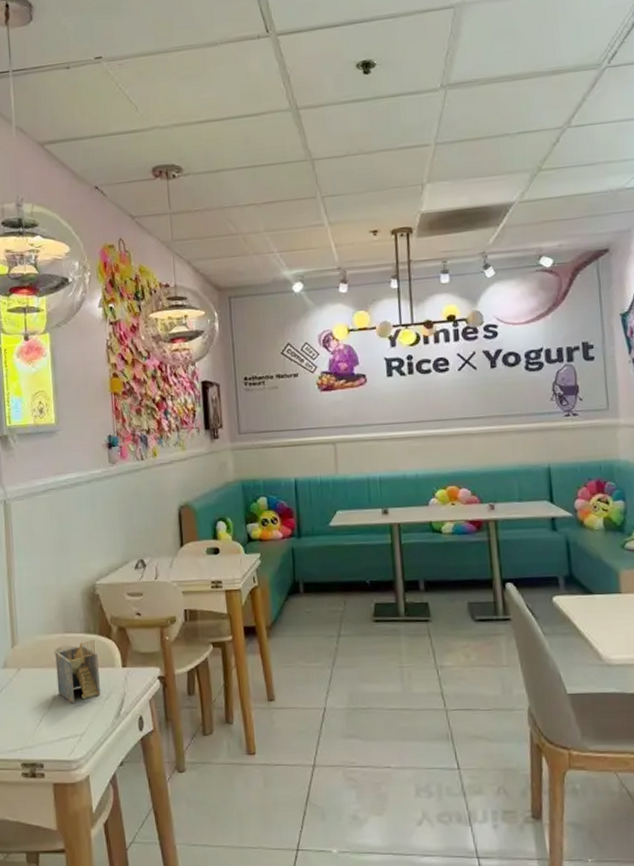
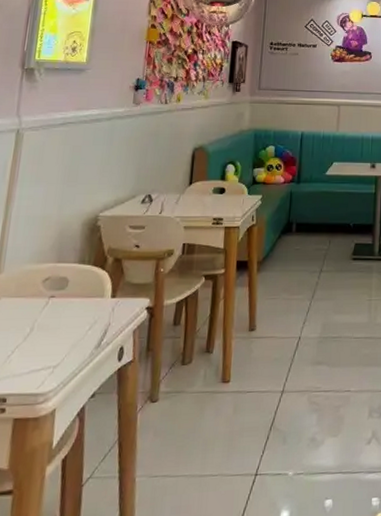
napkin holder: present [55,639,100,704] -> none [37,269,88,335]

